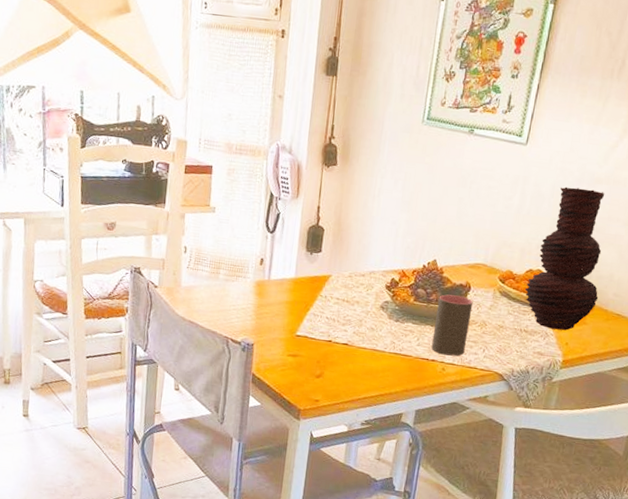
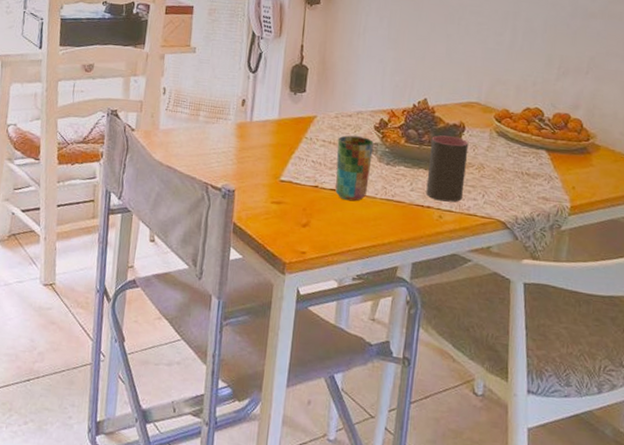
cup: none [347,294,385,355] -> present [335,135,374,202]
vase: present [524,186,605,331] -> none [523,22,604,173]

